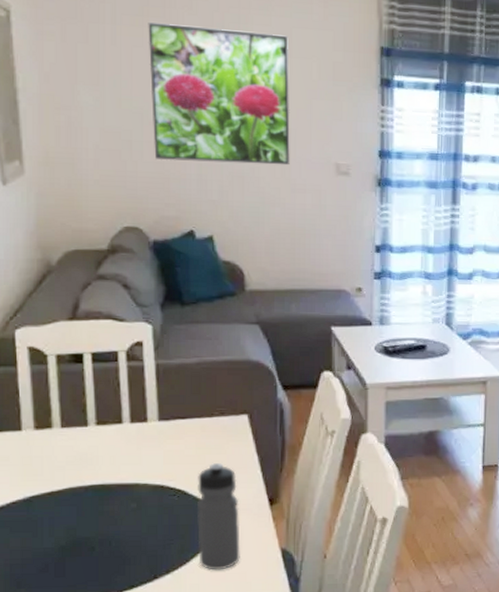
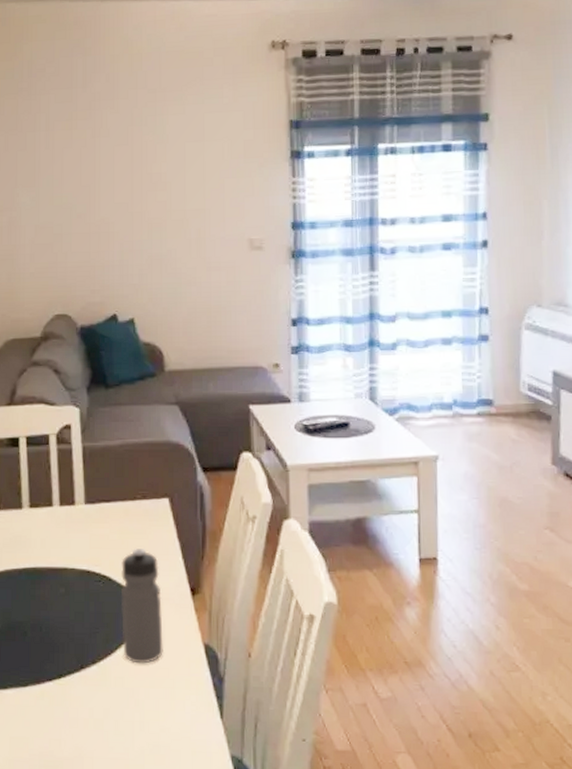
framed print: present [148,22,290,165] -> none [76,121,205,250]

